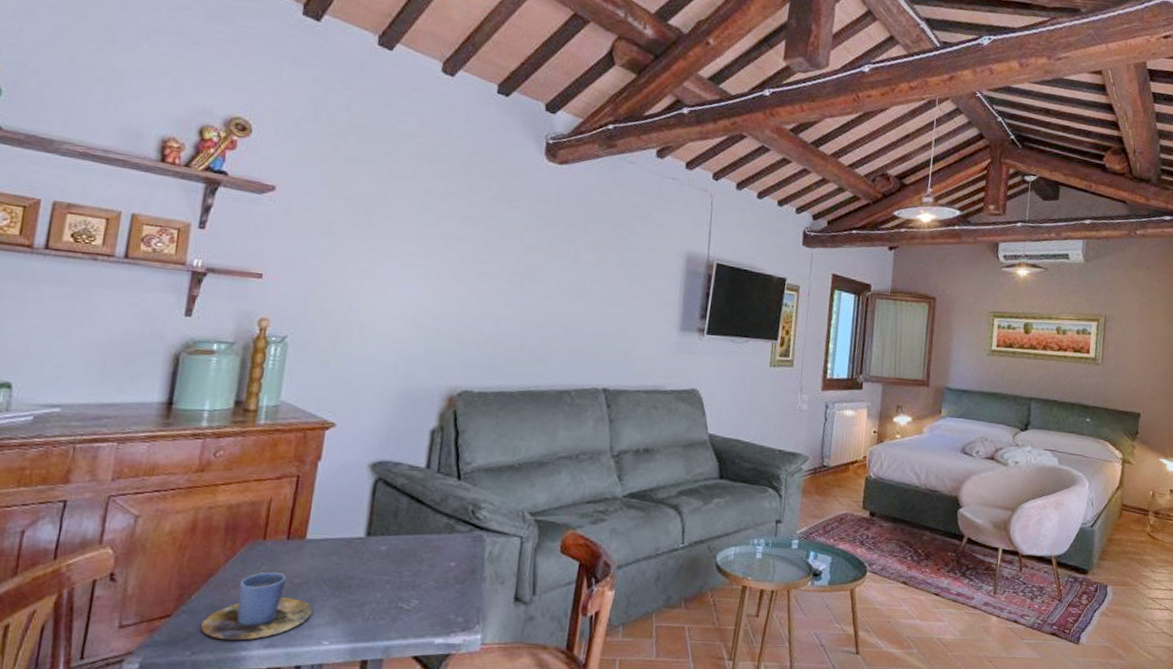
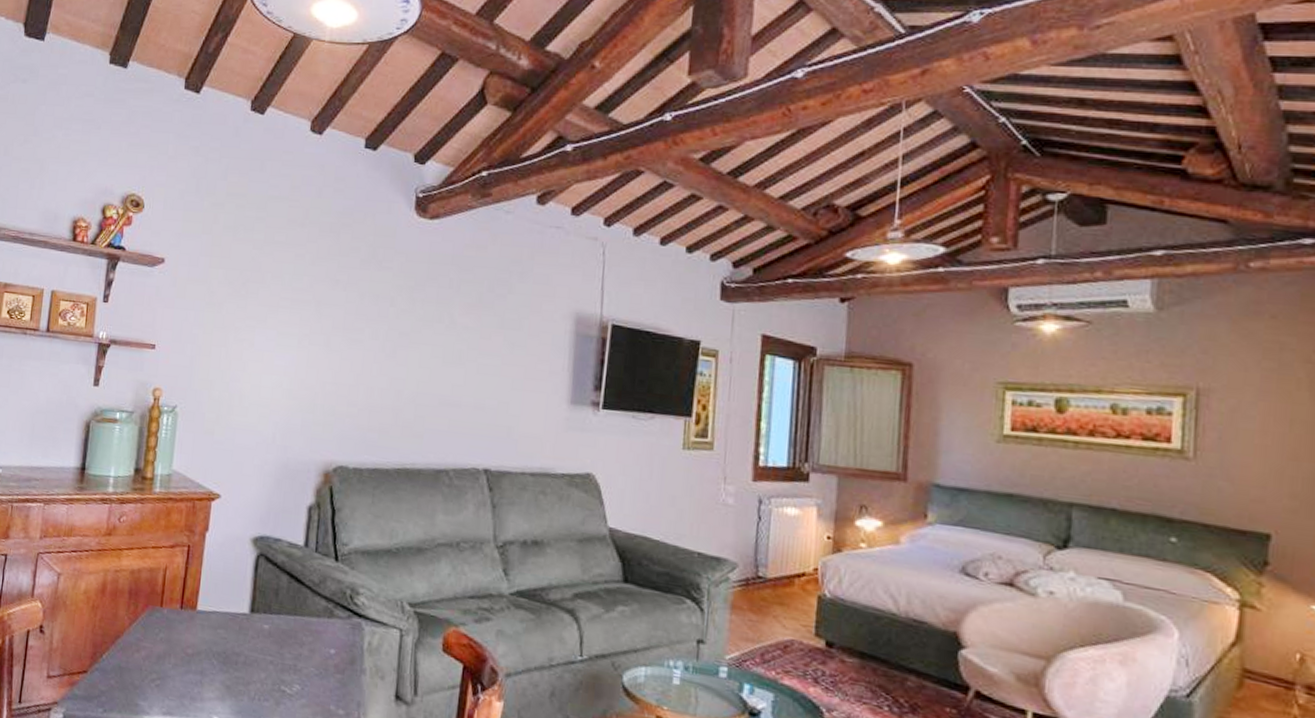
cup: present [201,571,313,641] -> none [111,639,204,705]

